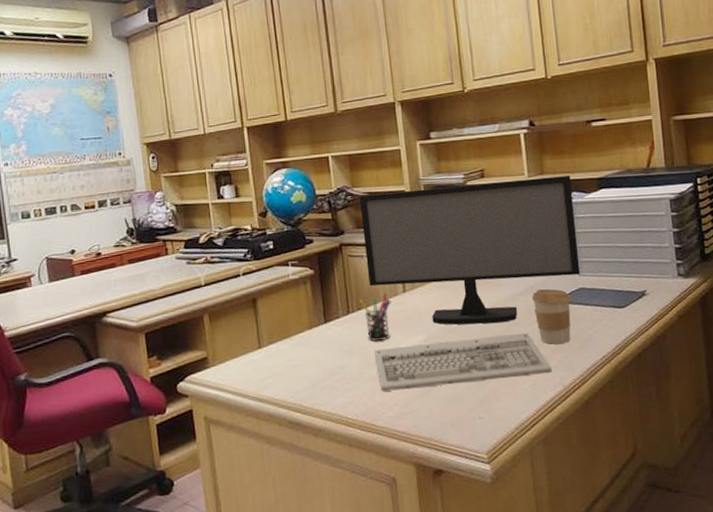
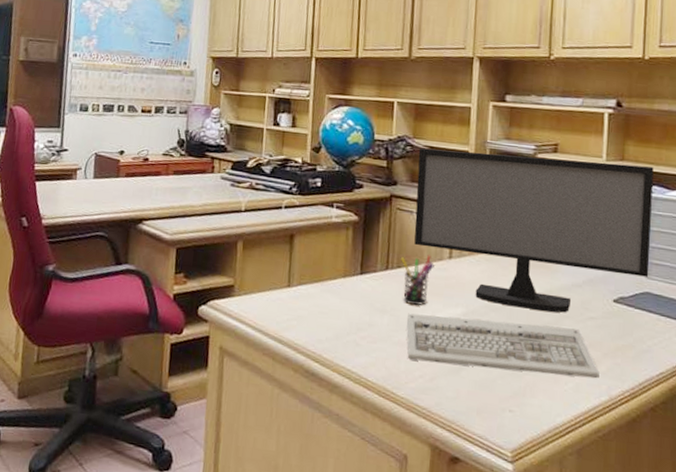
coffee cup: present [532,288,572,344] -> none [589,284,634,349]

